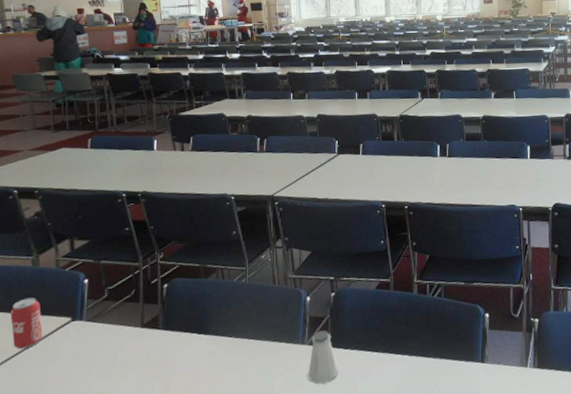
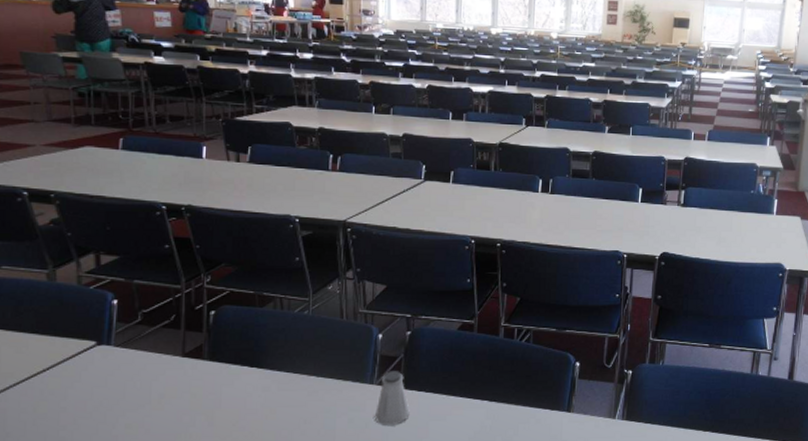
beverage can: present [10,297,43,350] -> none [19,317,62,373]

